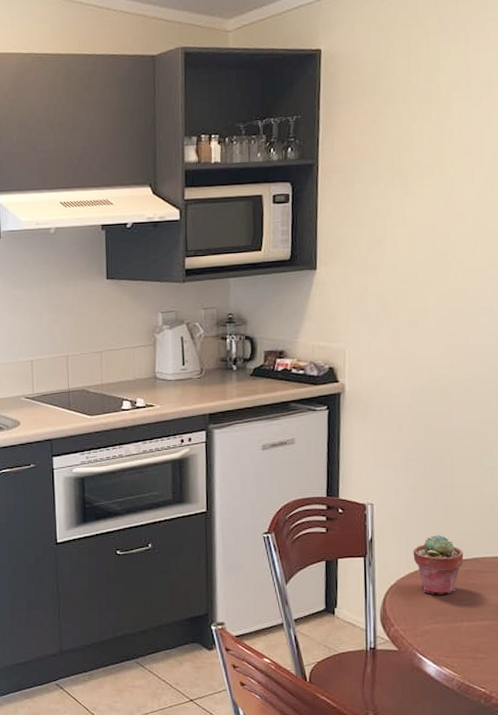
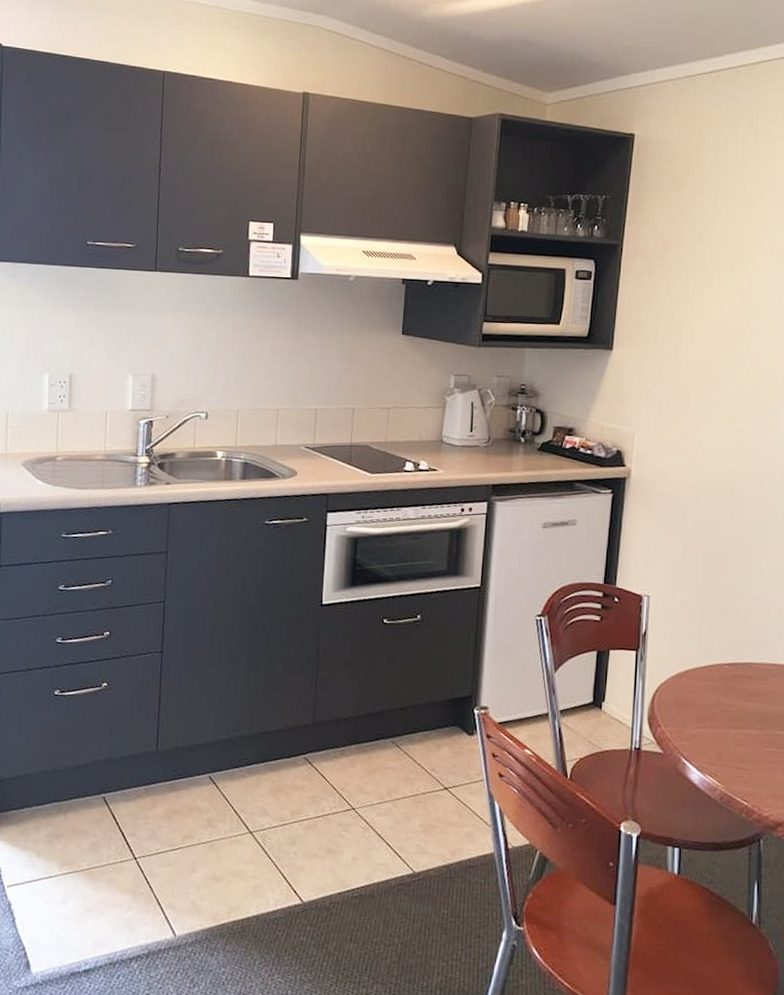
potted succulent: present [413,535,464,595] -> none [685,634,736,699]

